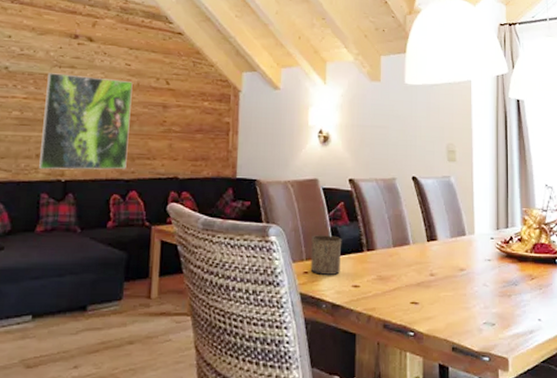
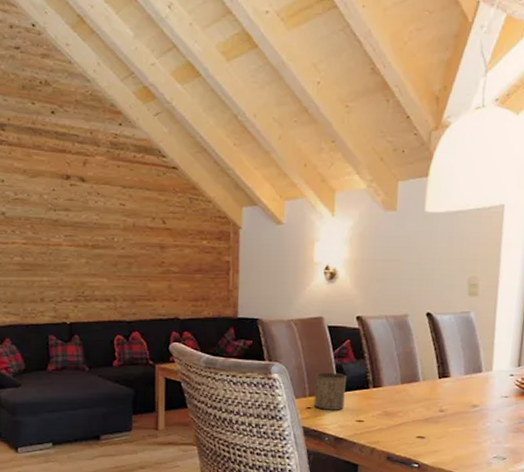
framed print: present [39,73,133,170] -> none [44,217,129,313]

